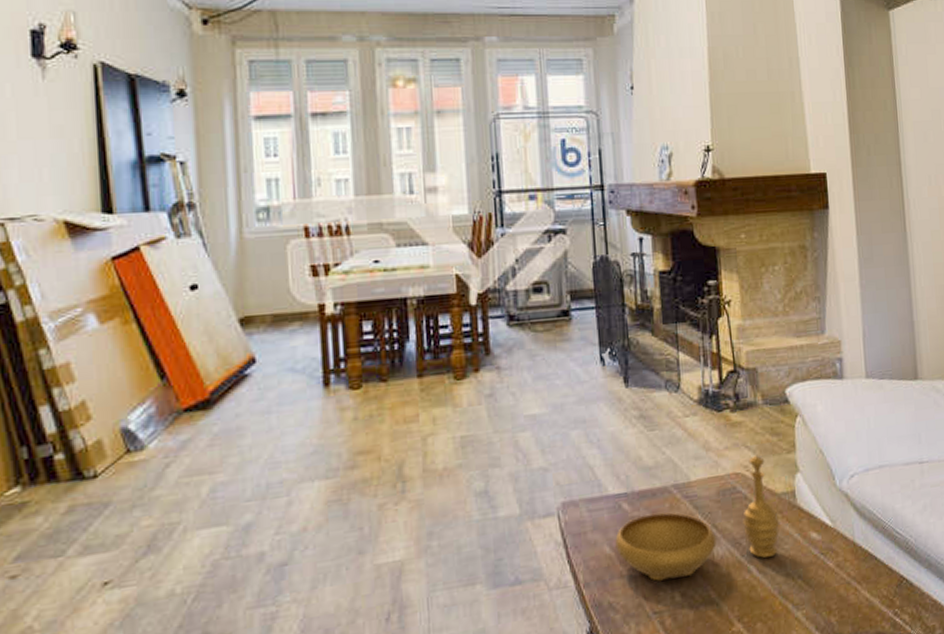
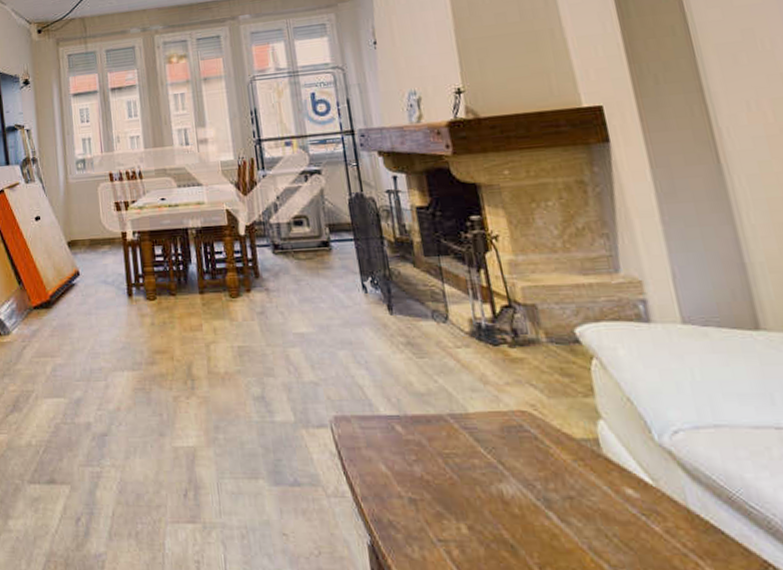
decorative bowl: present [615,455,780,582] -> none [390,395,583,510]

